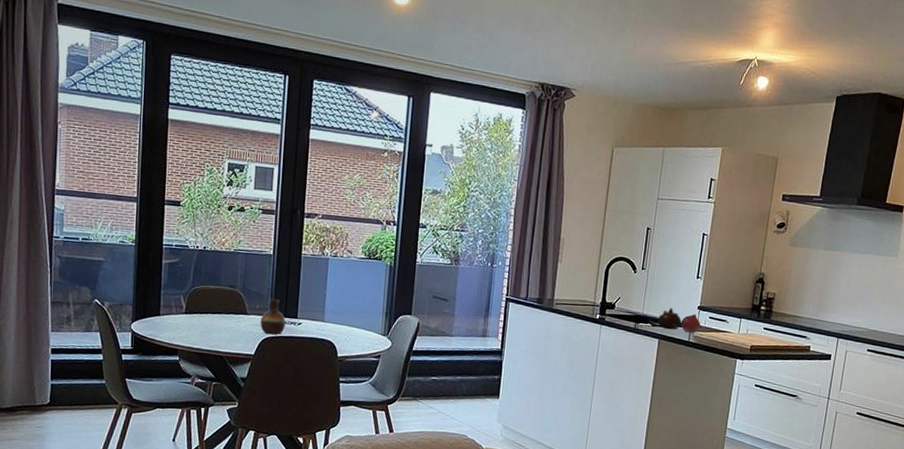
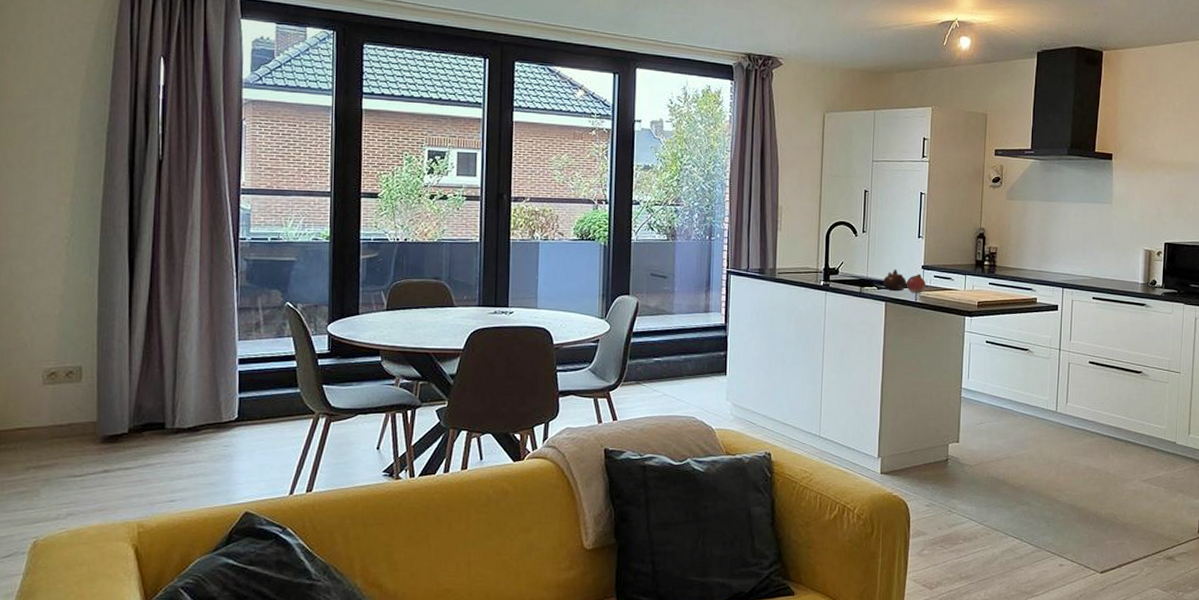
vase: present [260,299,286,334] -> none [469,288,496,325]

